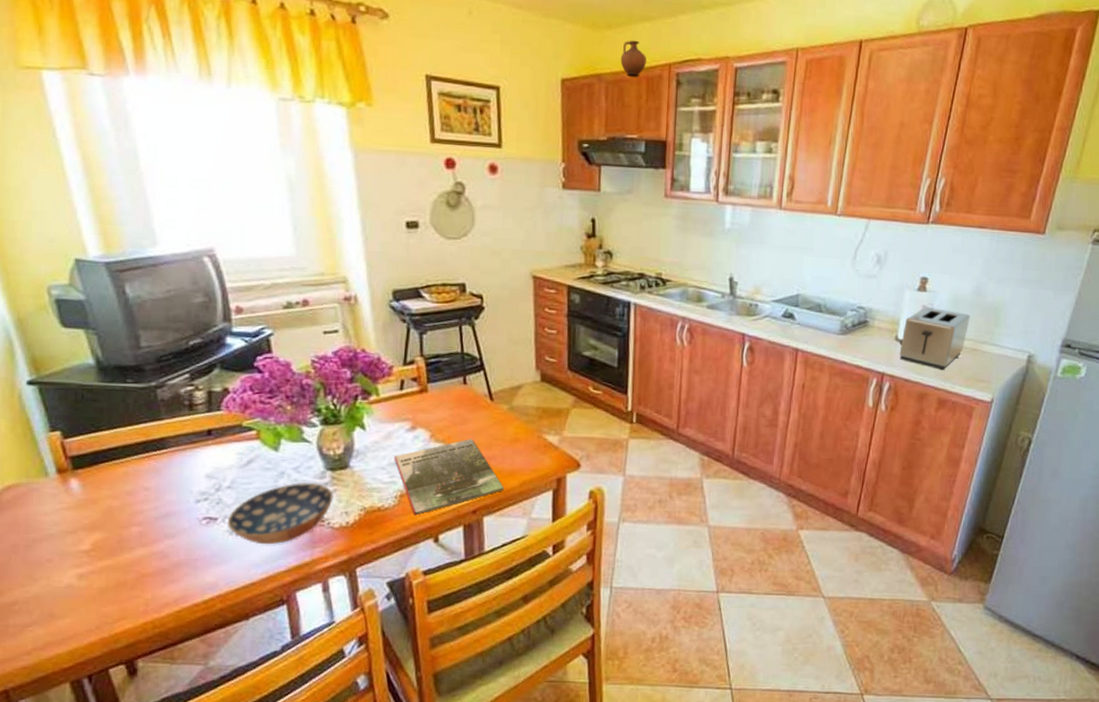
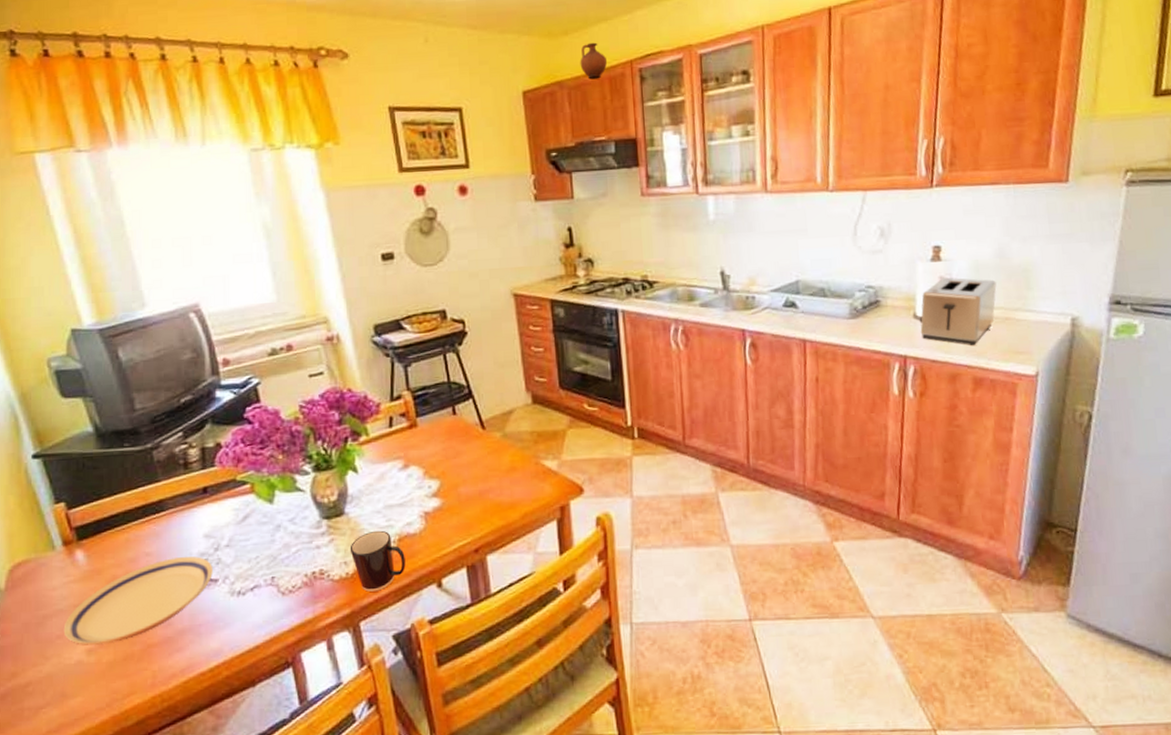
plate: none [54,494,213,571] -> present [63,556,213,645]
bowl: present [227,482,334,545] -> none [227,533,331,604]
mug: none [351,485,405,541] -> present [349,530,406,592]
magazine: present [393,438,504,515] -> none [388,472,505,559]

